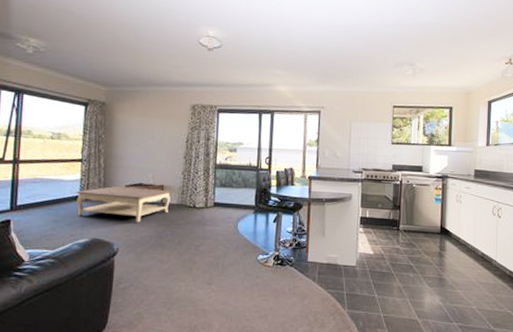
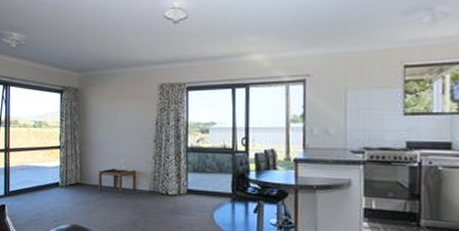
coffee table: present [76,185,172,223] -> none [56,172,144,210]

